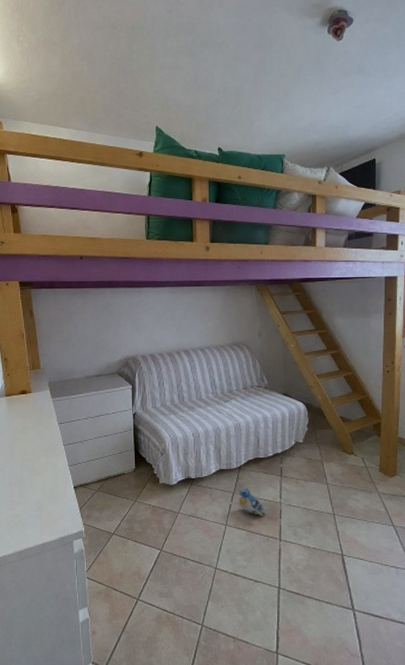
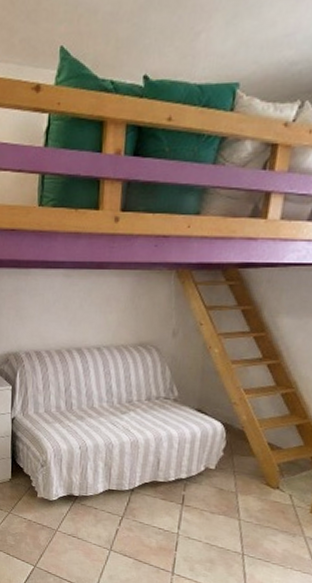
plush toy: present [239,487,266,516] -> none [127,511,159,546]

